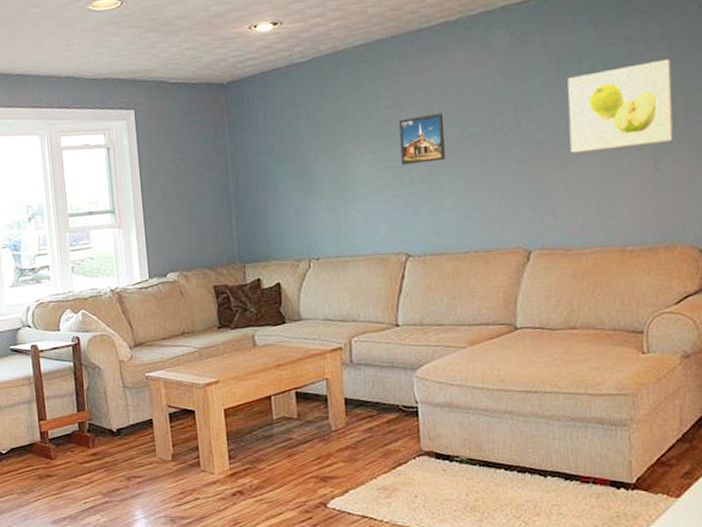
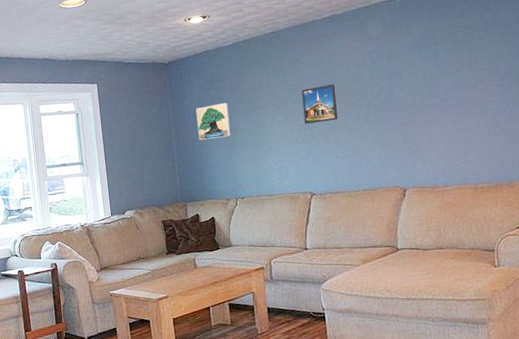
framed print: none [260,135,305,185] -> present [195,102,231,141]
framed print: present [568,59,674,154] -> none [427,42,508,114]

